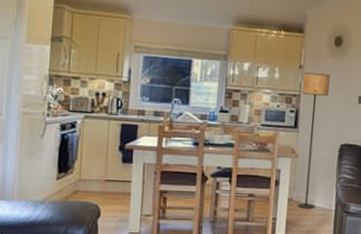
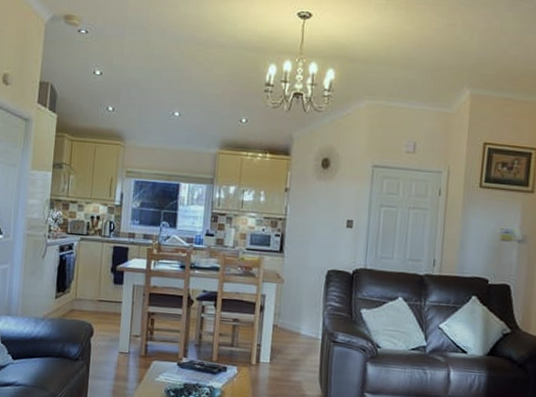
floor lamp: present [297,72,330,209] -> none [282,195,317,337]

